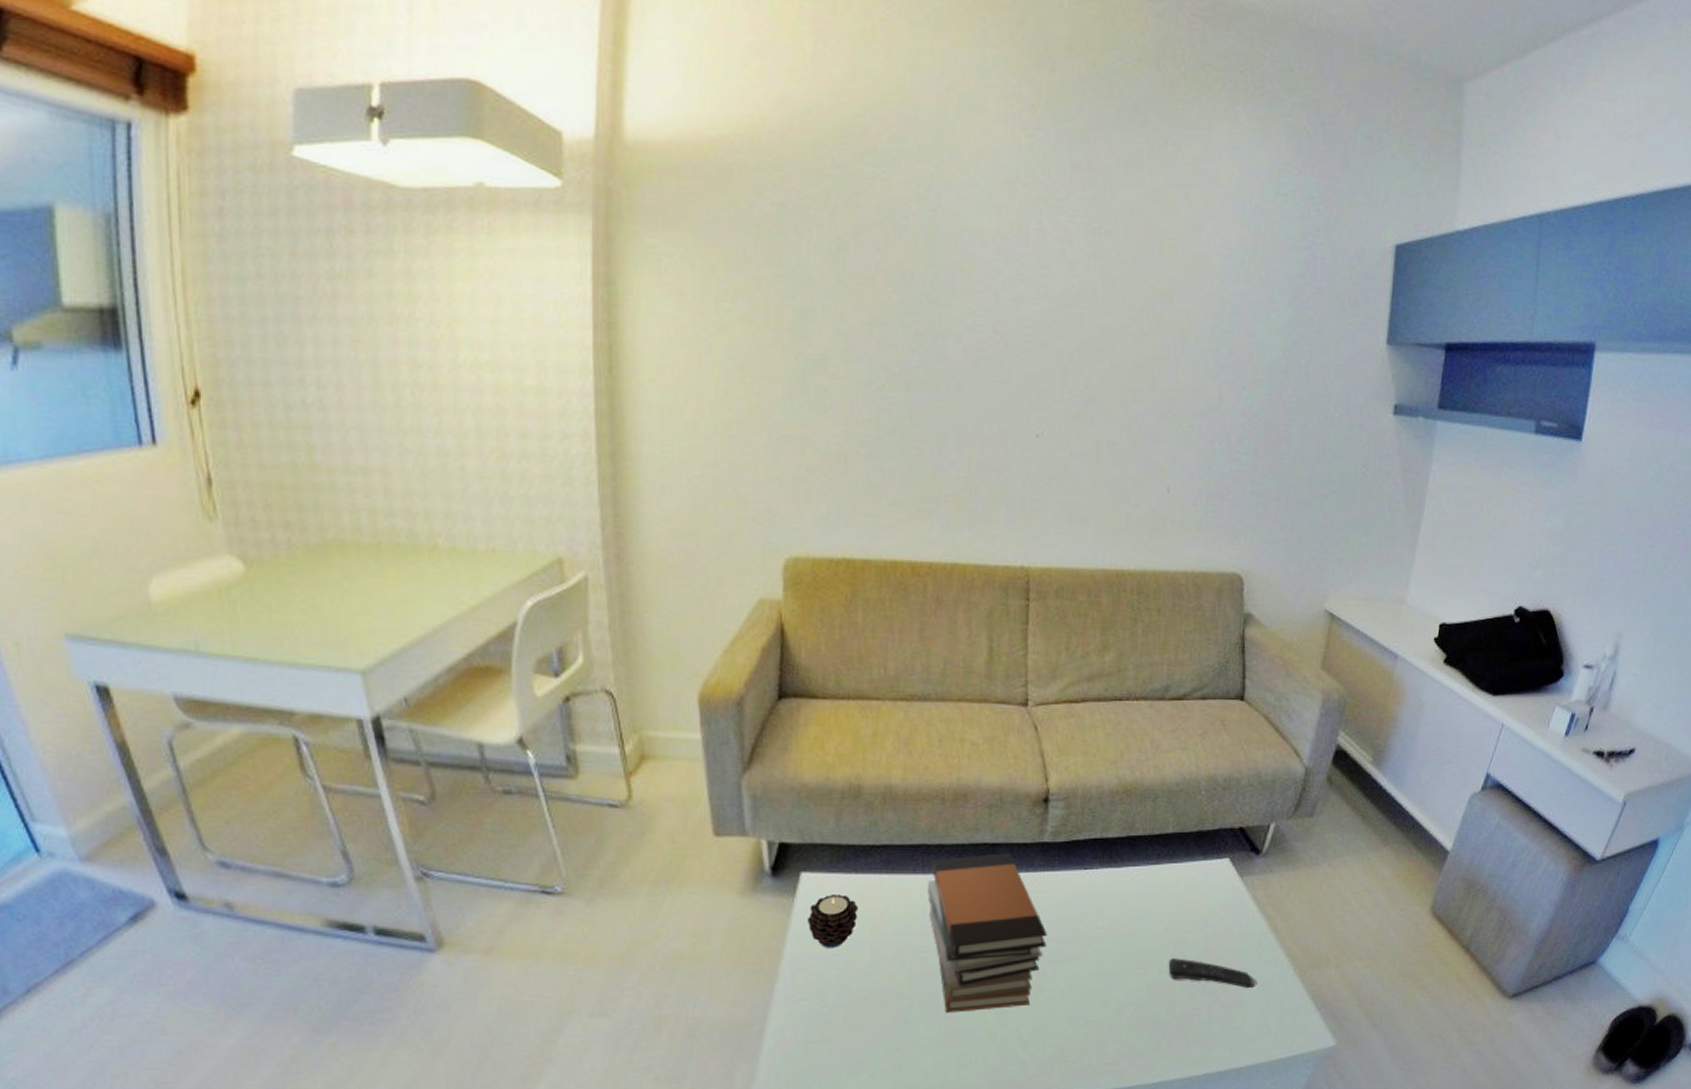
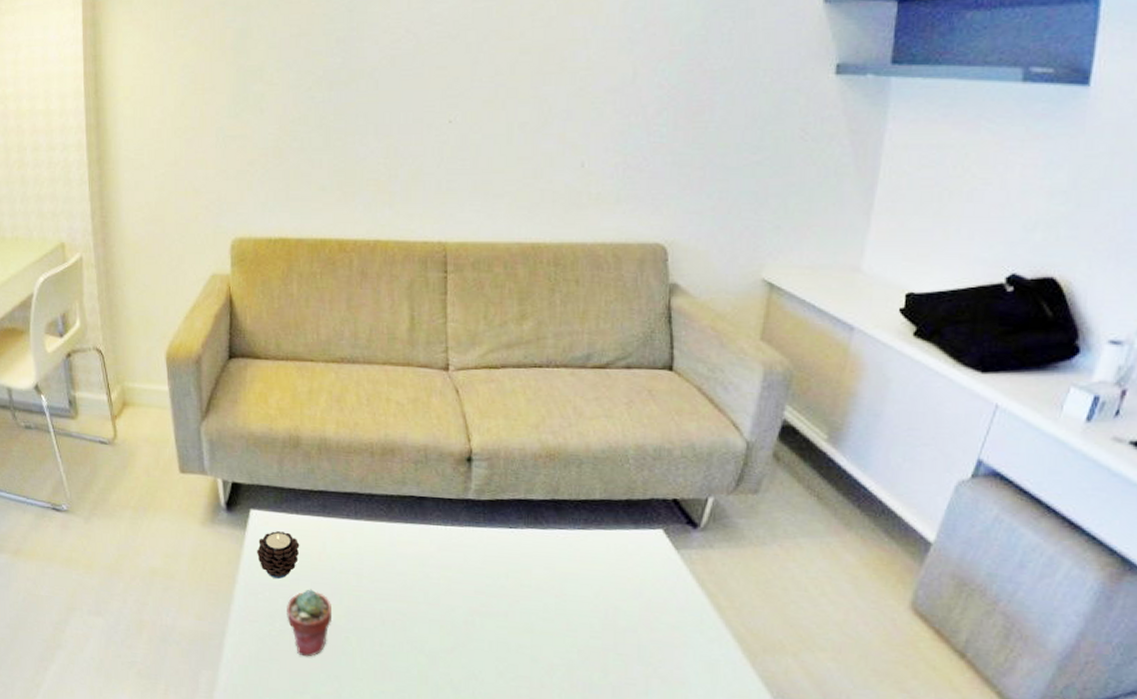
potted succulent: none [841,956,894,1032] -> present [287,589,333,657]
book stack: present [927,853,1047,1013] -> none [360,506,474,653]
remote control: present [1168,958,1258,988] -> none [600,624,700,665]

